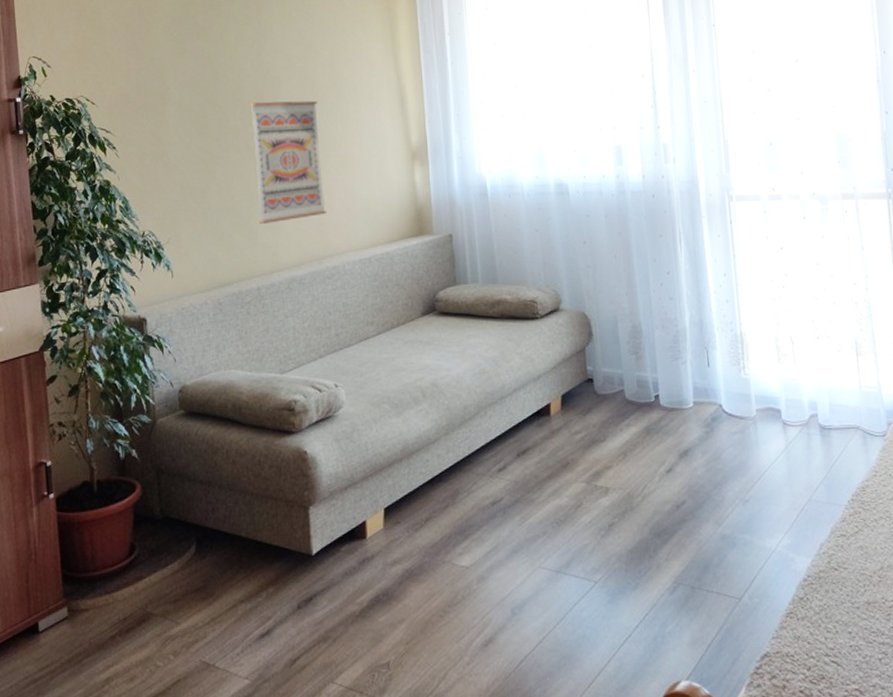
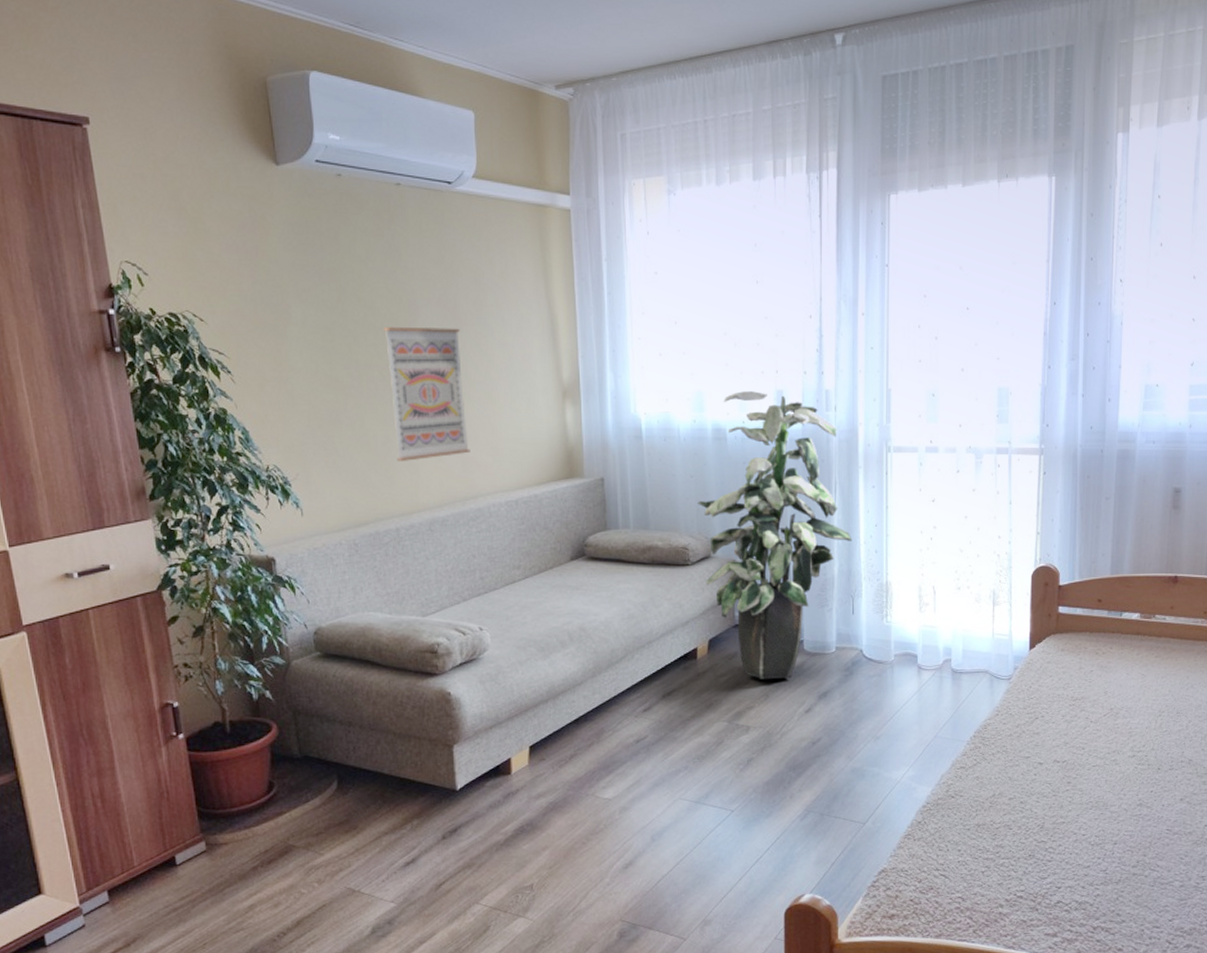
indoor plant: none [544,147,702,438] -> present [698,391,853,680]

